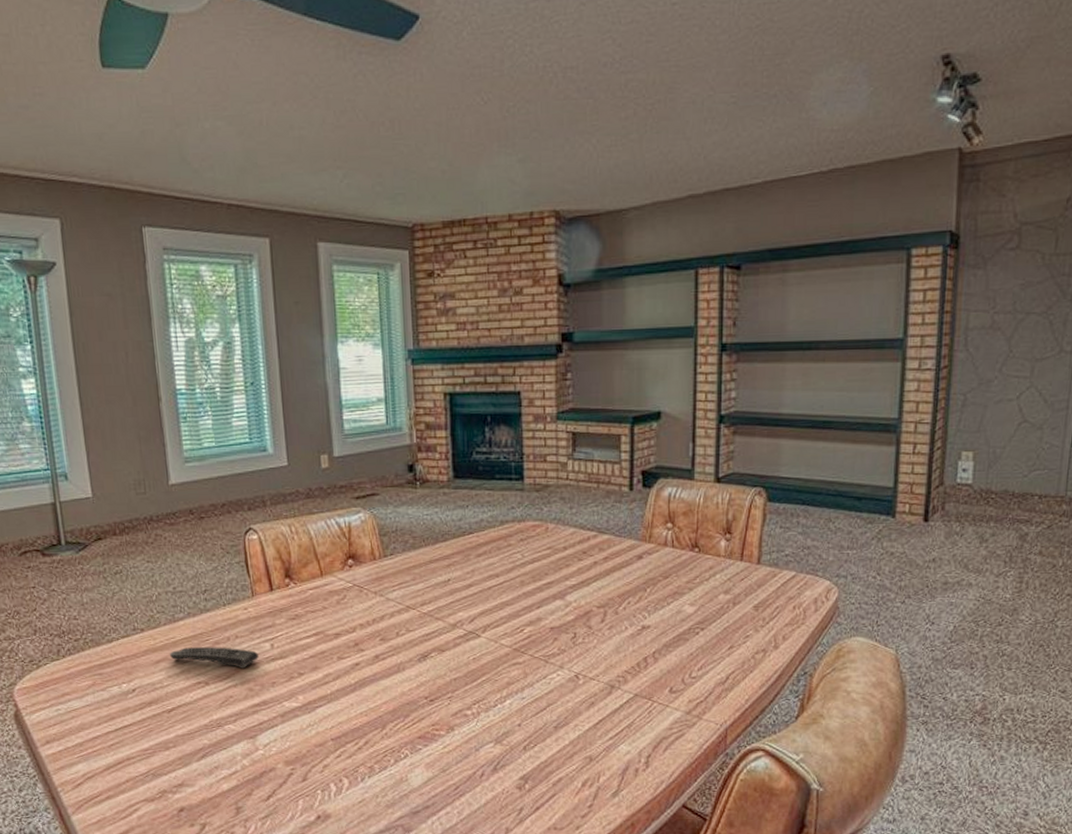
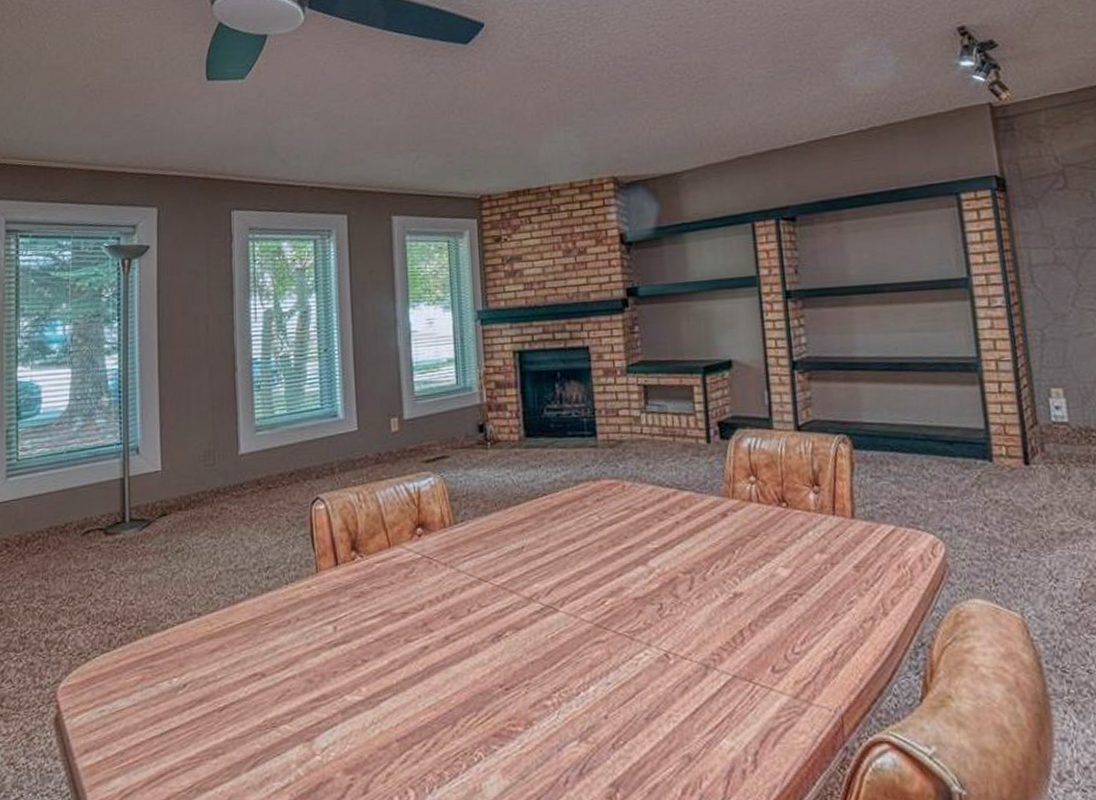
remote control: present [169,647,259,669] -> none [225,631,320,656]

